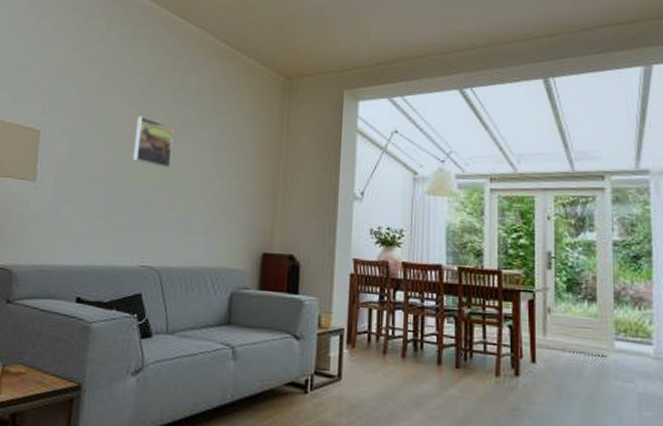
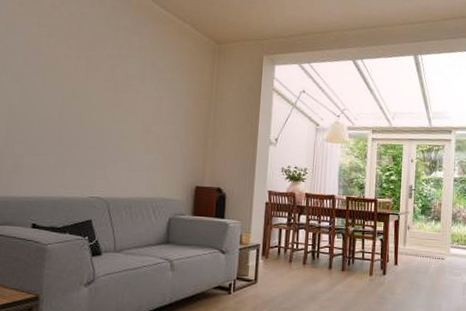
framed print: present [132,116,174,169] -> none [80,68,119,115]

